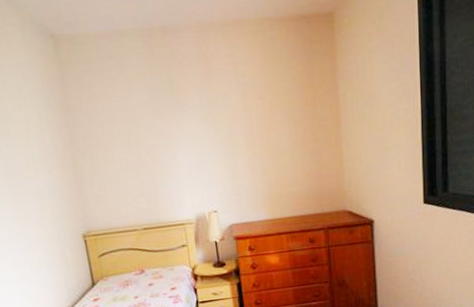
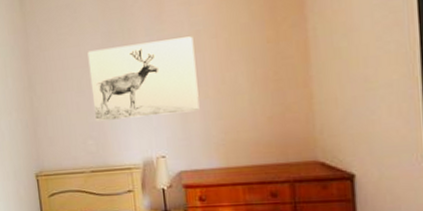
wall art: none [135,96,248,179] -> present [87,36,200,121]

